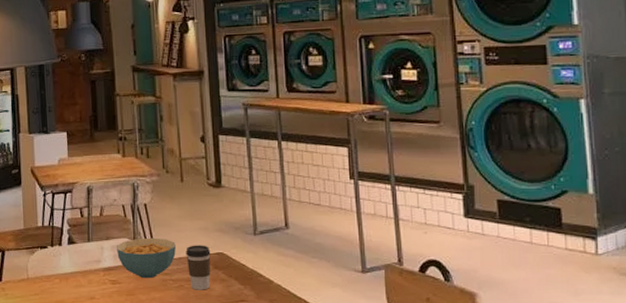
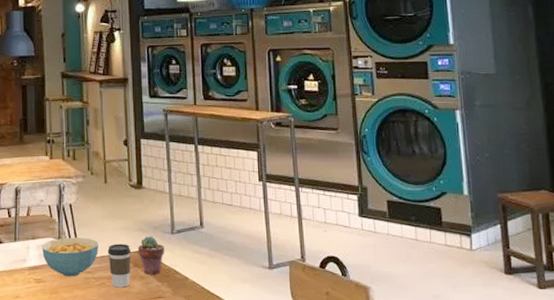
potted succulent: none [218,237,247,277] -> present [138,236,164,274]

